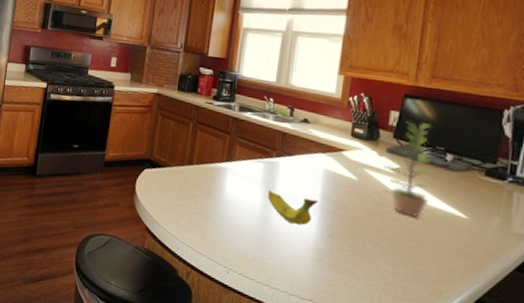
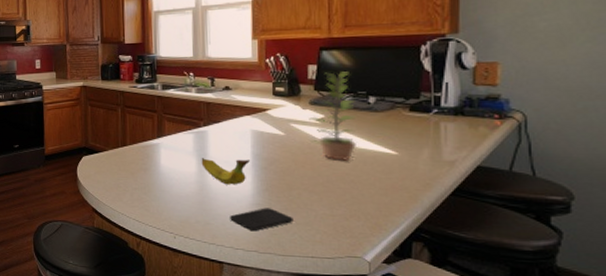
smartphone: none [288,254,354,279] -> present [230,208,293,232]

